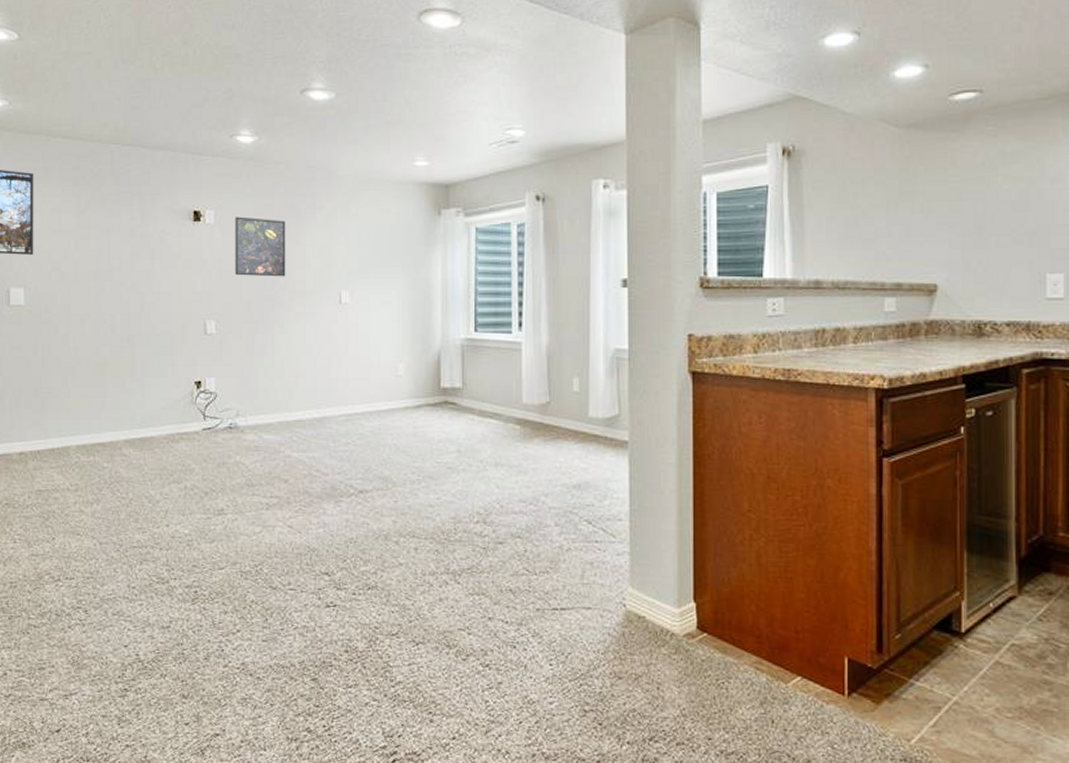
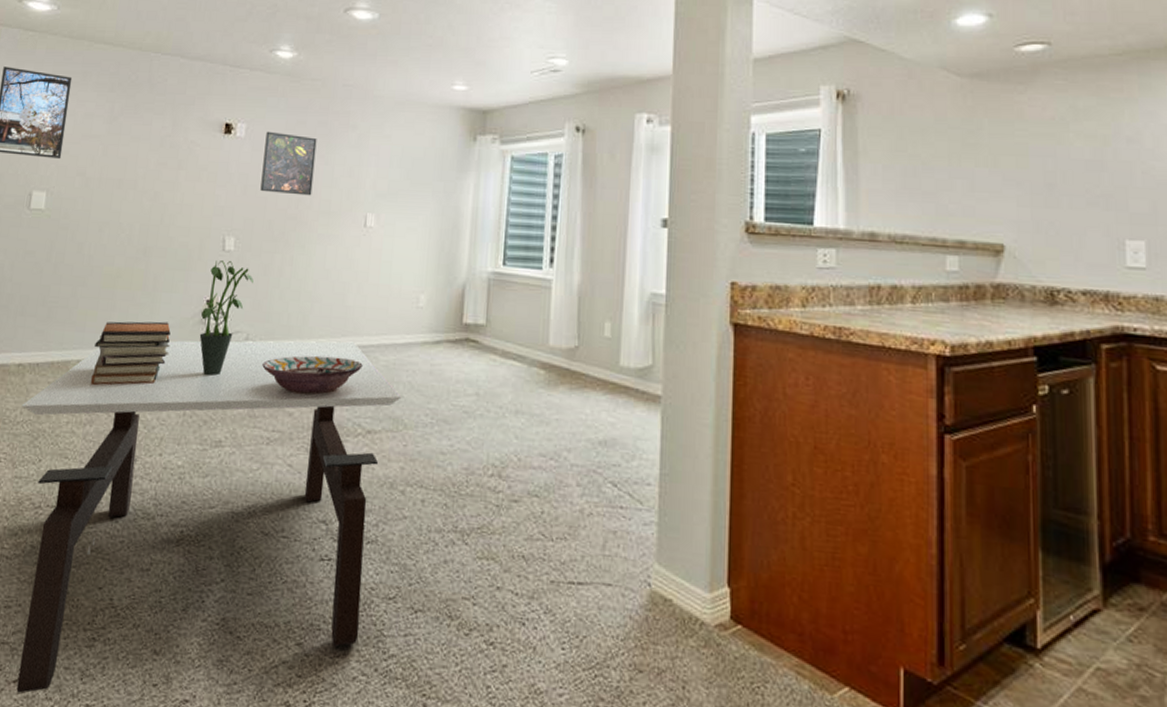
coffee table: none [29,411,389,741] -> present [16,340,402,694]
book stack: none [92,404,165,468] -> present [90,321,171,386]
potted plant: none [191,344,238,451] -> present [199,260,254,376]
decorative bowl: none [255,426,350,462] -> present [262,355,363,395]

